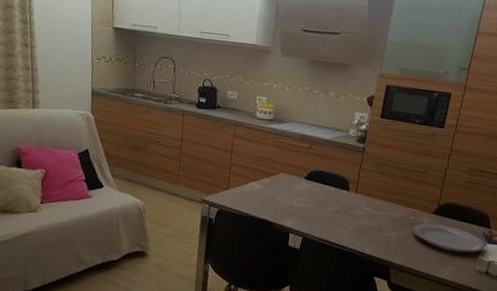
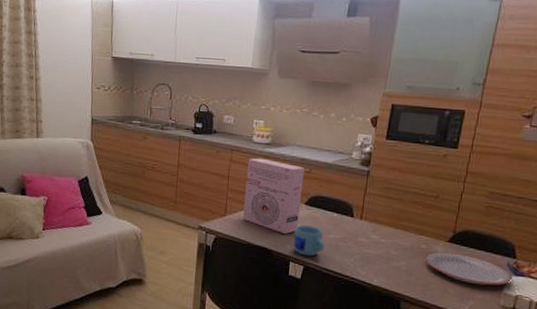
cereal box: none [245,133,305,208] -> present [243,158,305,235]
mug: none [293,198,323,228] -> present [294,225,325,257]

